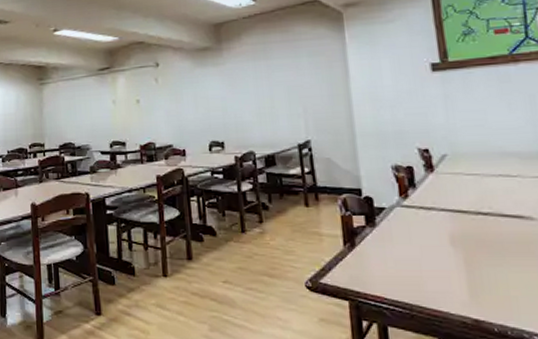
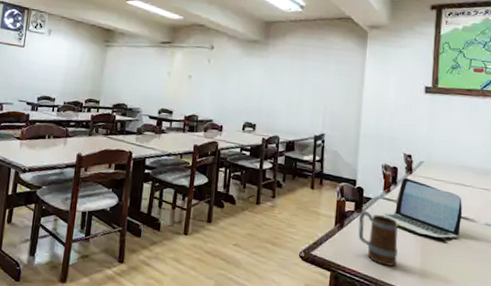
mug: none [373,224,435,287] -> present [358,211,399,266]
laptop: none [402,177,515,246] -> present [381,177,462,240]

